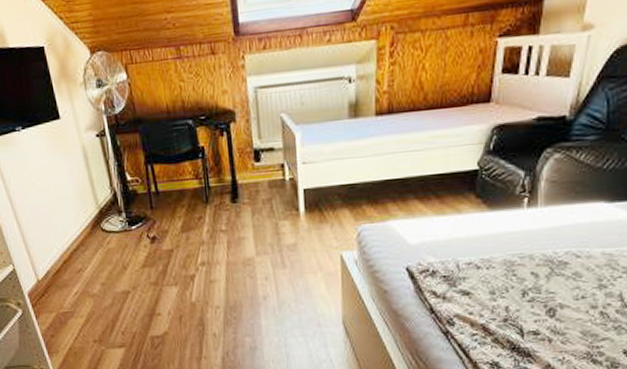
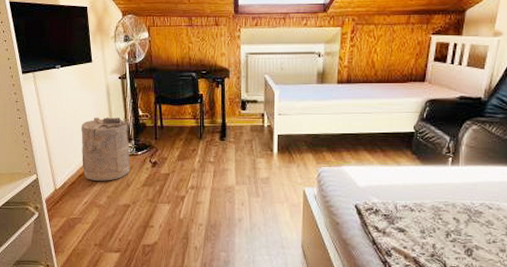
laundry hamper: none [58,186,125,266] -> present [81,117,131,181]

